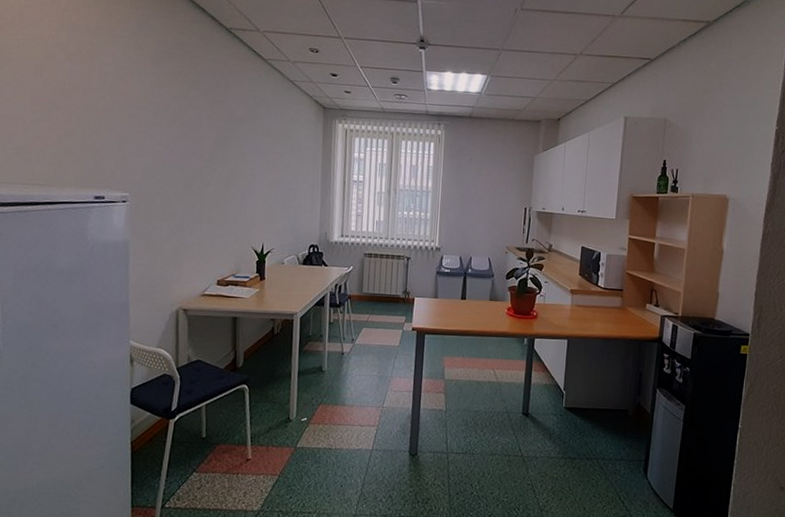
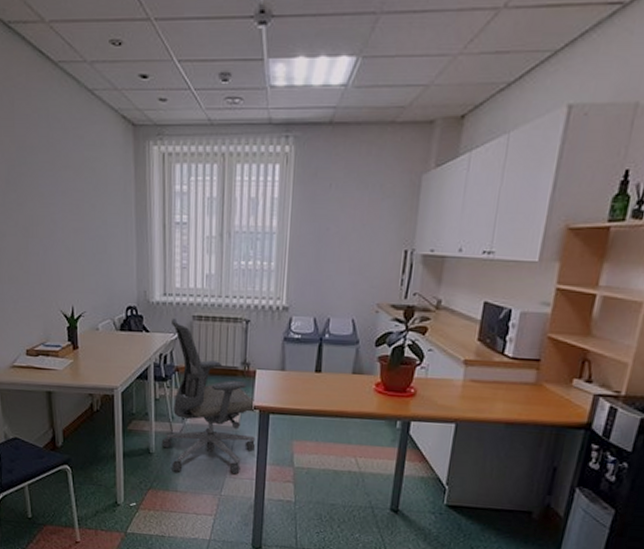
office chair: none [333,255,415,388] -> present [161,318,257,475]

